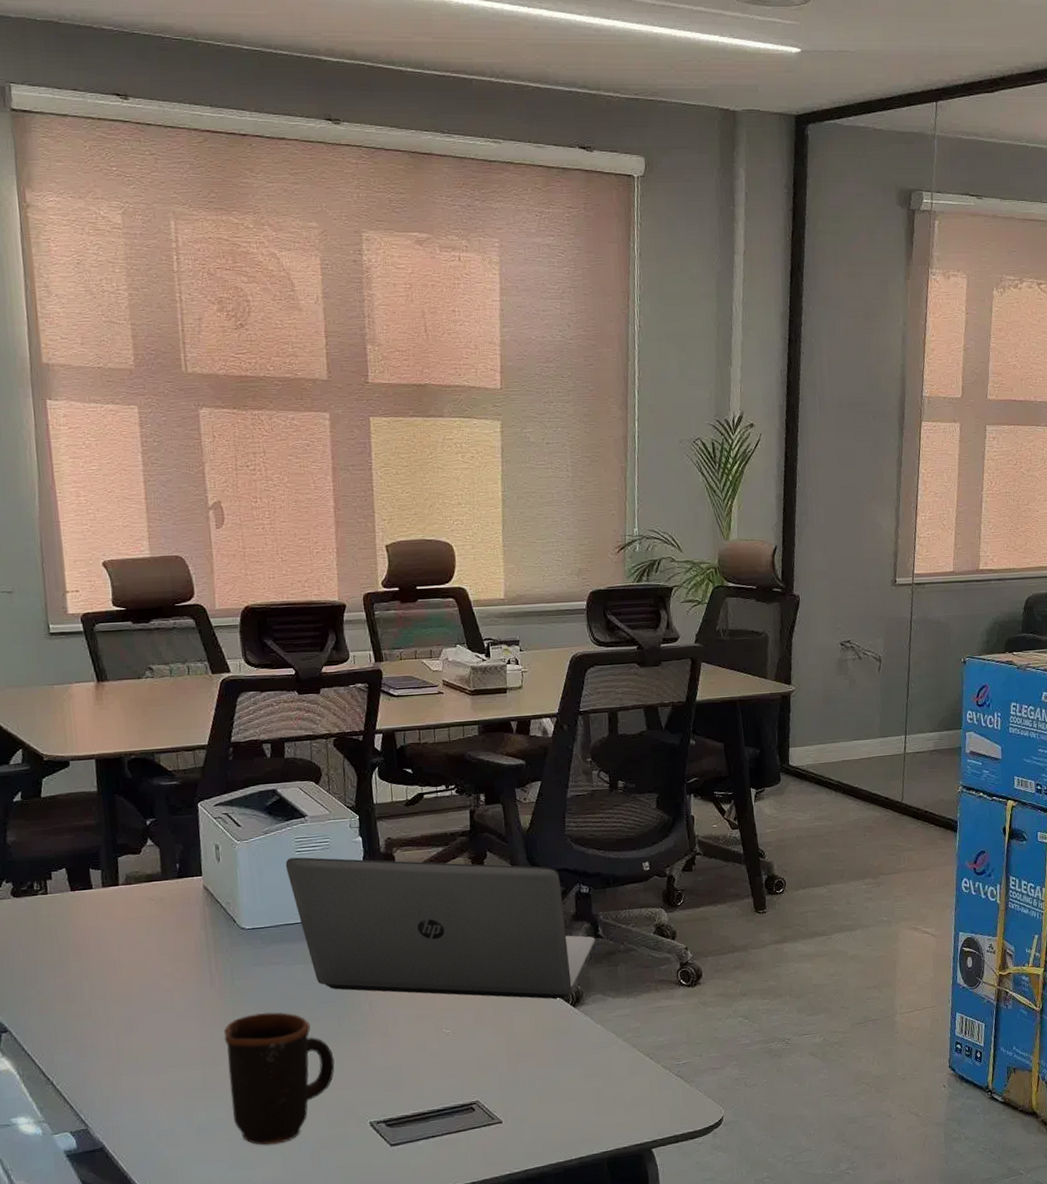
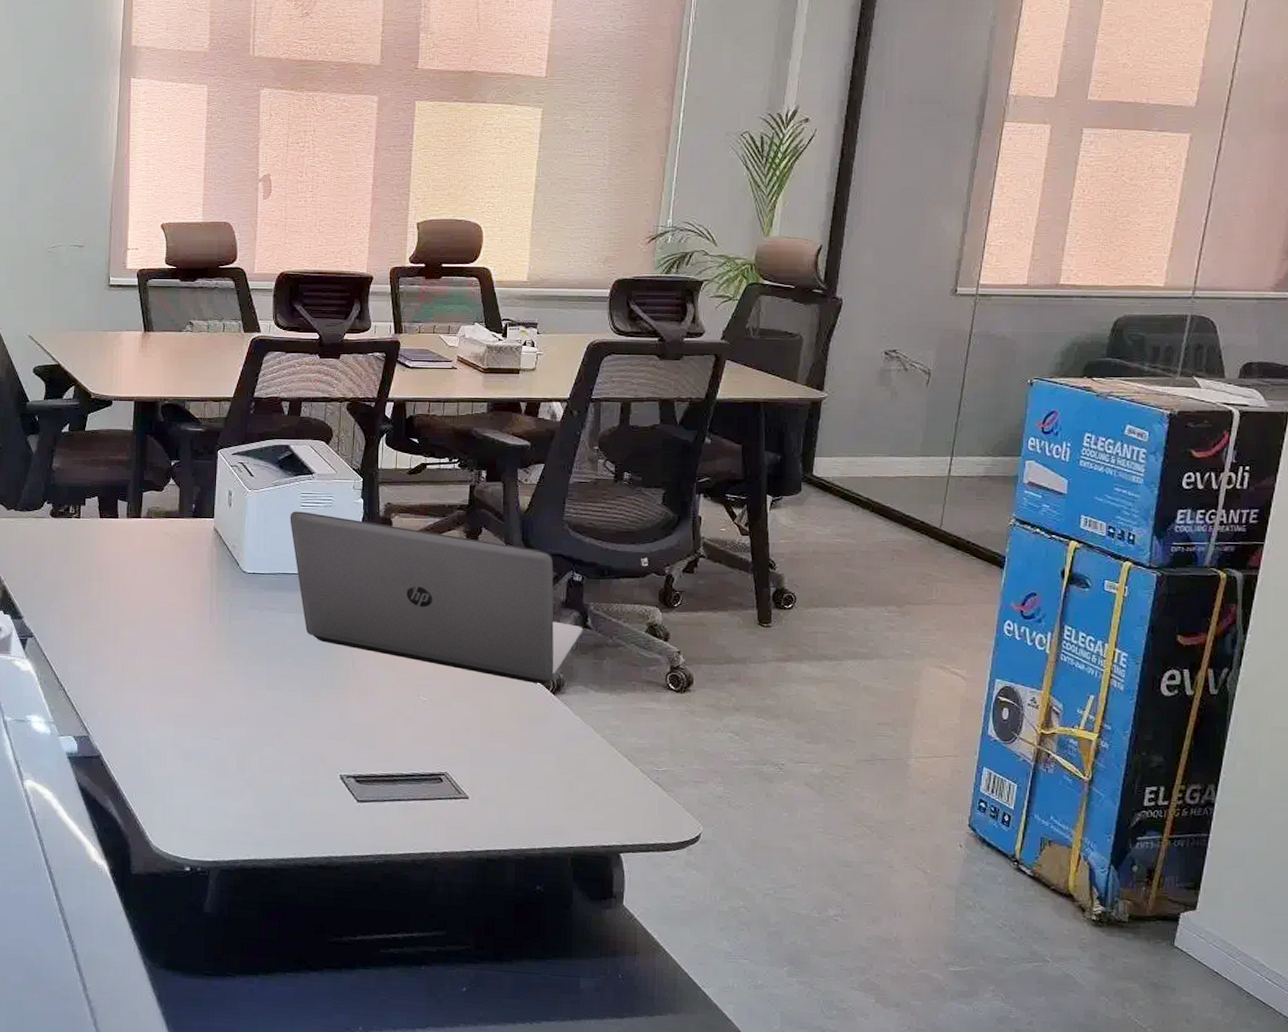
mug: present [223,1012,335,1145] -> none [215,653,314,781]

